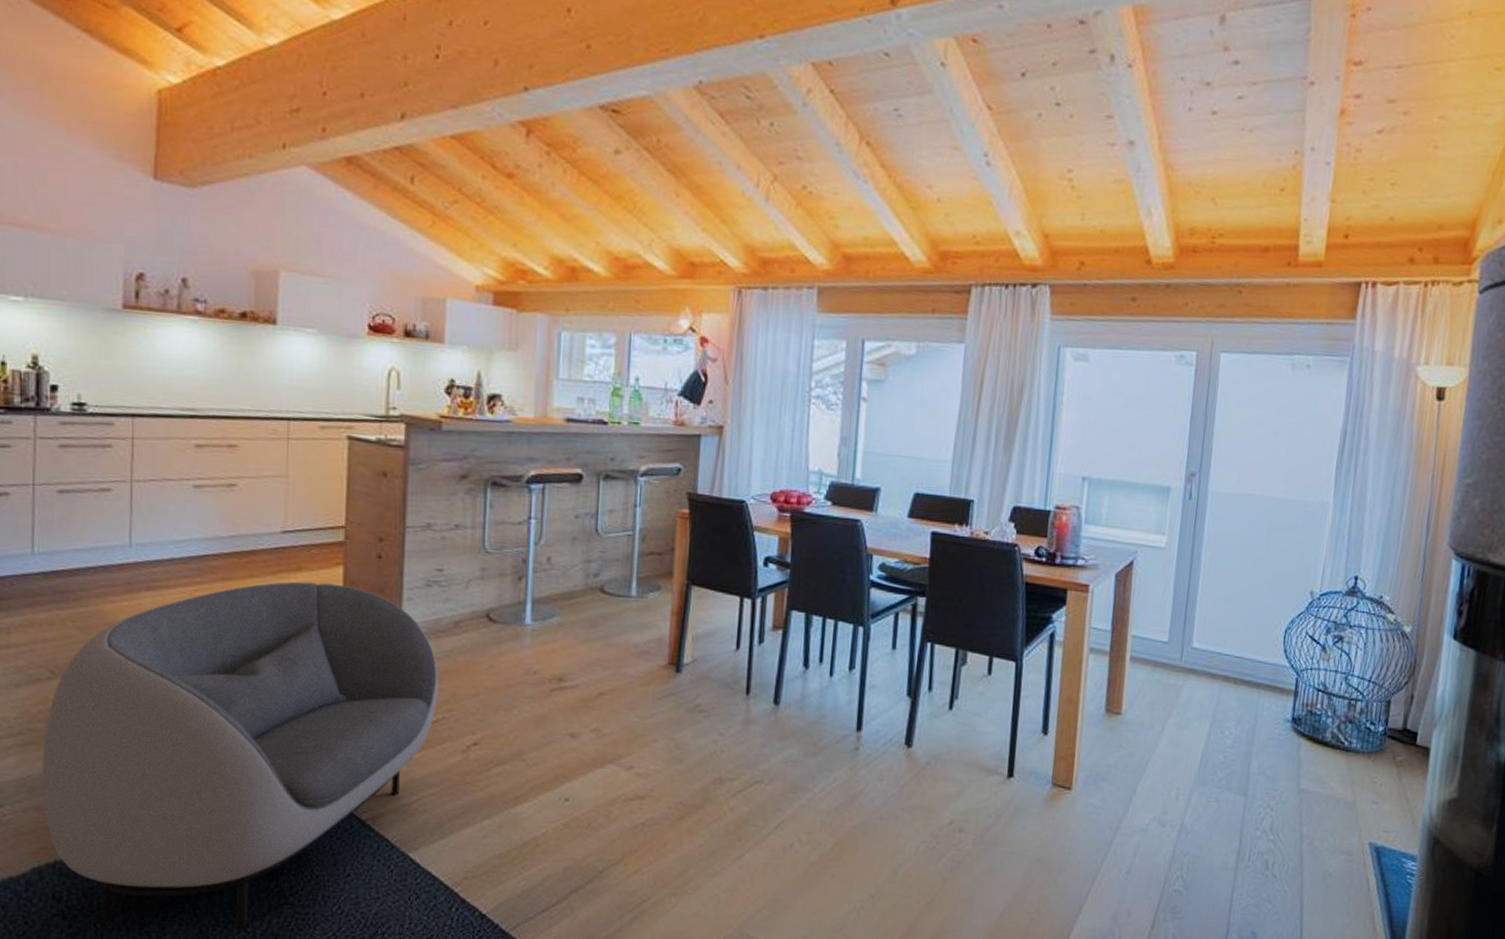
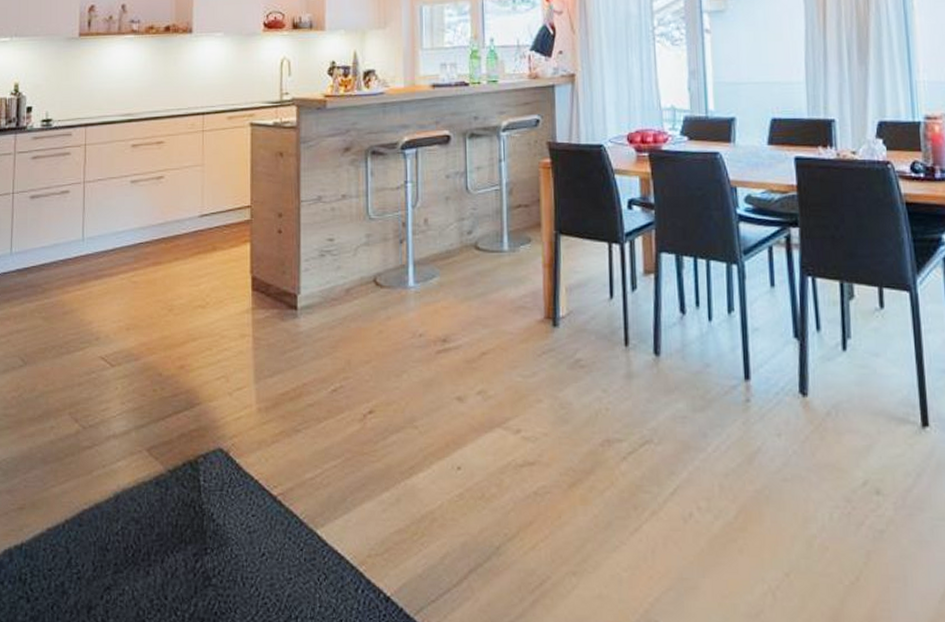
armchair: present [42,581,439,929] -> none [14,261,335,612]

